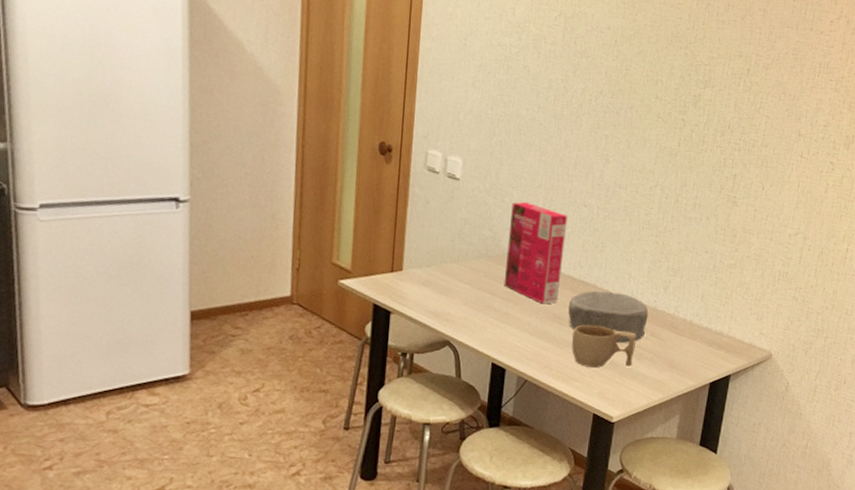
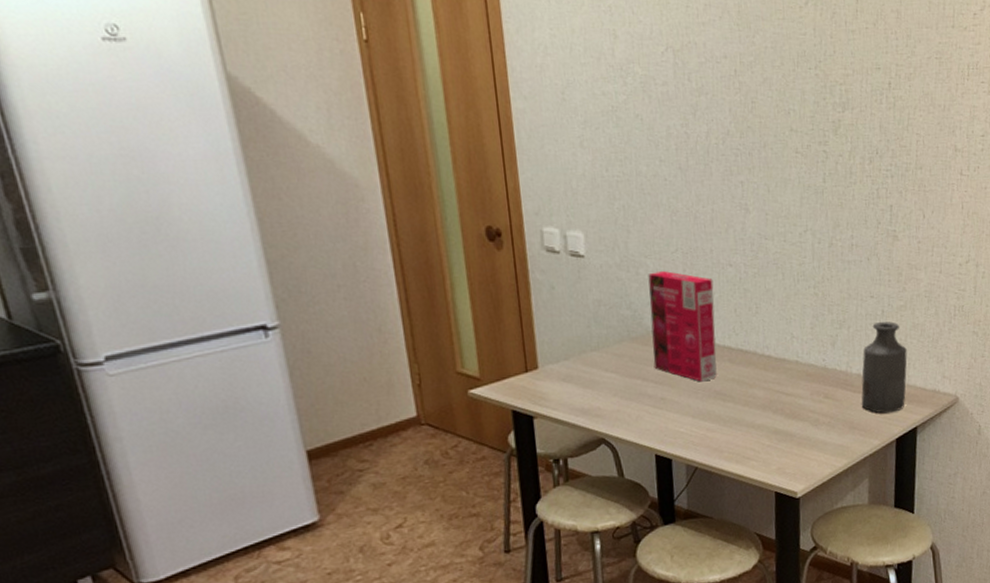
bowl: present [568,290,649,343] -> none [729,356,819,411]
cup: present [572,324,636,368] -> none [739,395,810,443]
bottle: none [683,276,731,359] -> present [861,321,908,413]

